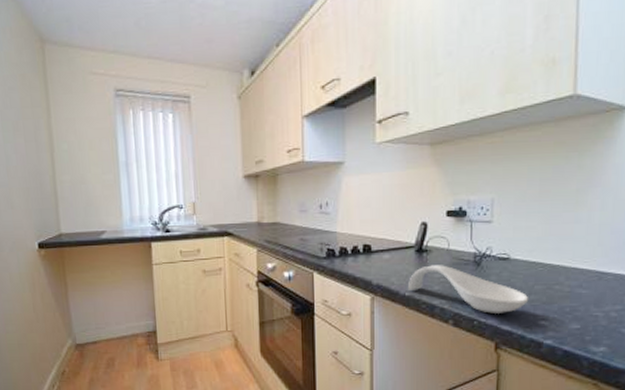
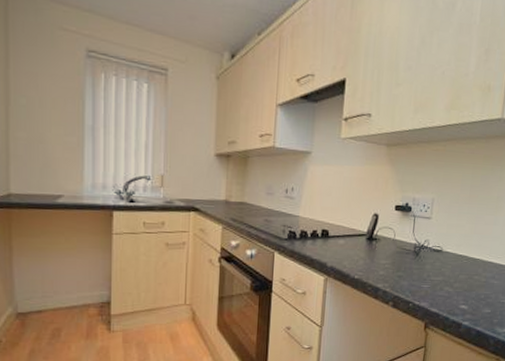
spoon rest: present [407,265,529,313] -> none [357,252,455,298]

